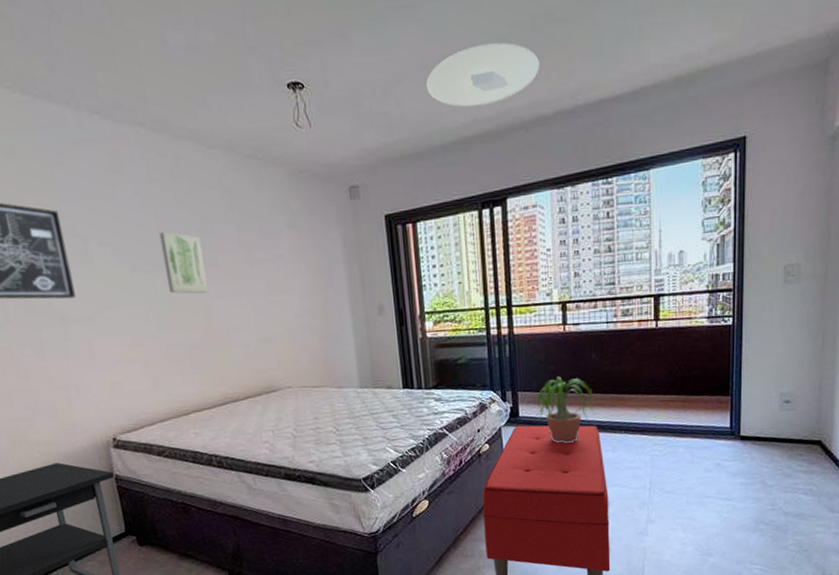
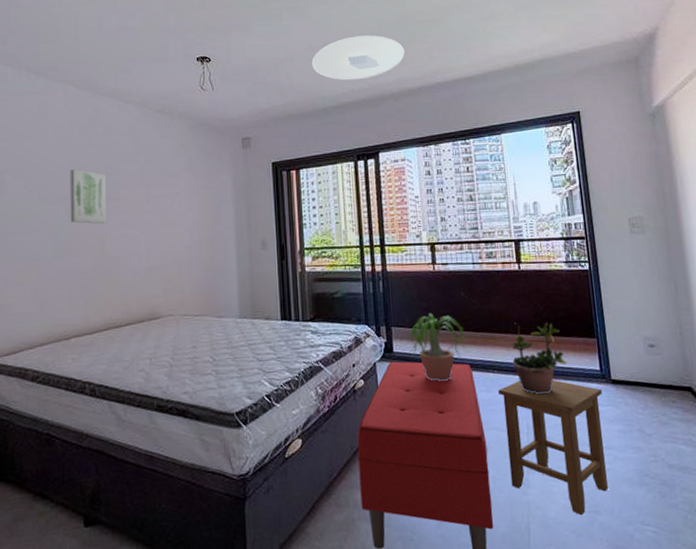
stool: none [624,437,729,558] -> present [498,379,608,516]
potted plant: none [641,382,697,453] -> present [512,322,567,395]

